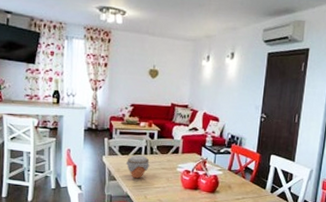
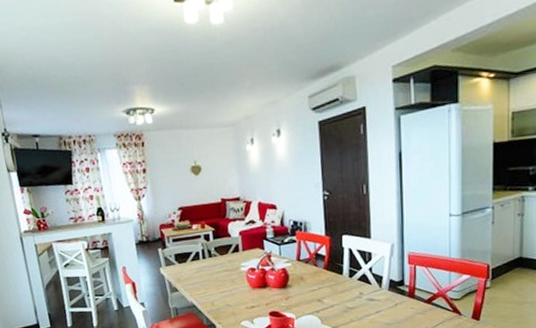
jar: present [125,154,150,179] -> none [185,259,211,286]

